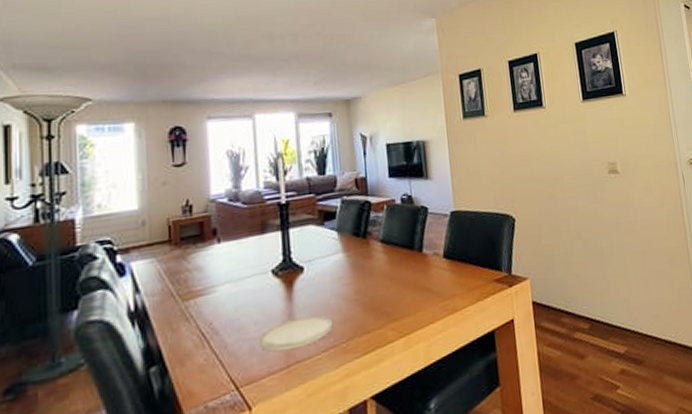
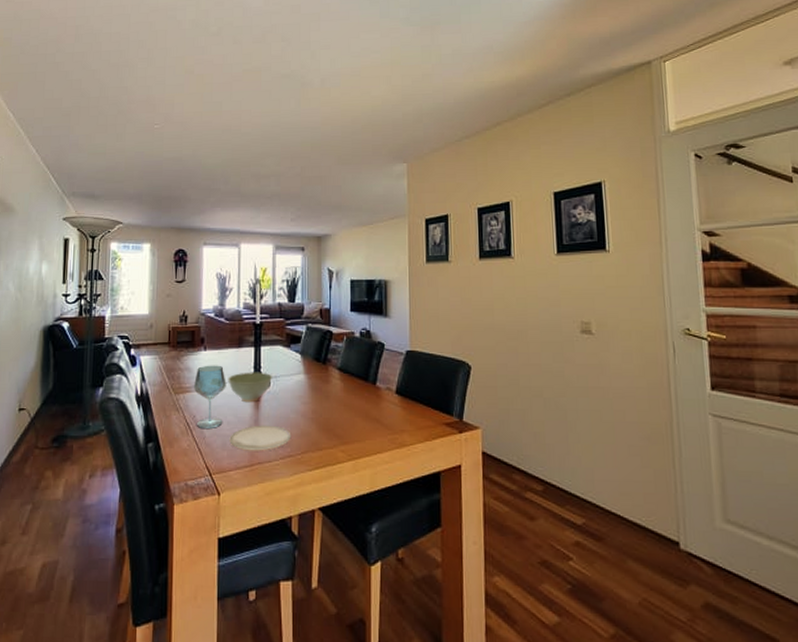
wine glass: none [207,258,250,337] -> present [194,365,226,428]
bowl: none [251,257,305,296] -> present [228,372,272,403]

